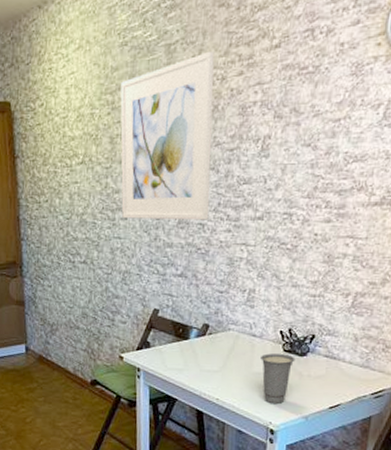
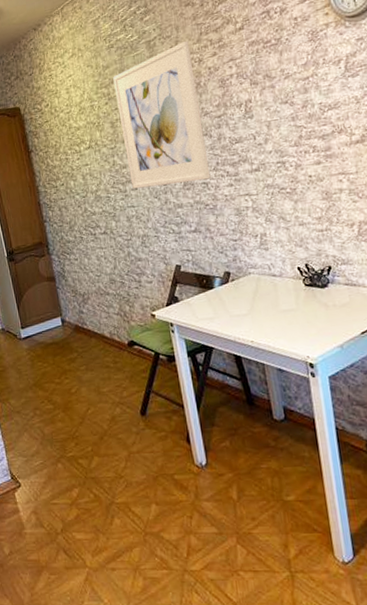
cup: present [261,353,295,404] -> none [285,288,318,338]

